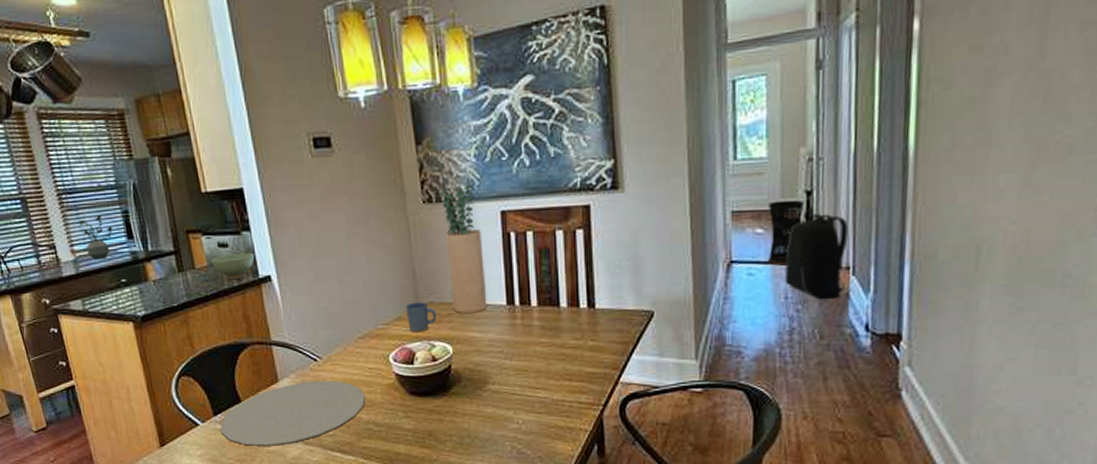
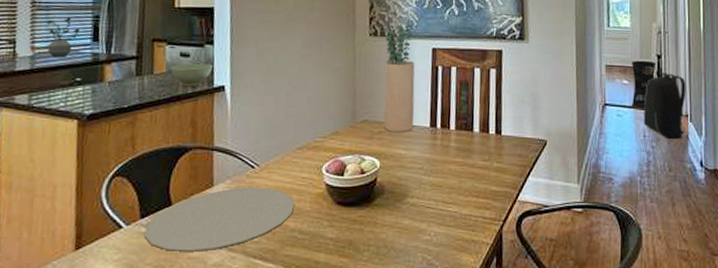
mug: present [405,302,437,333] -> none [342,119,370,147]

